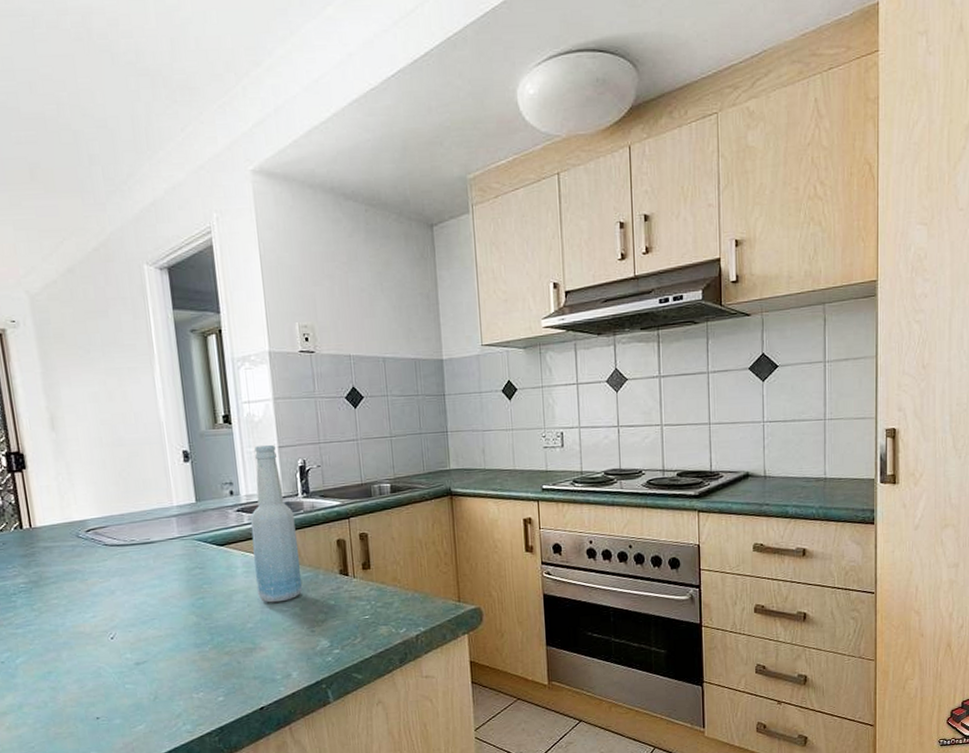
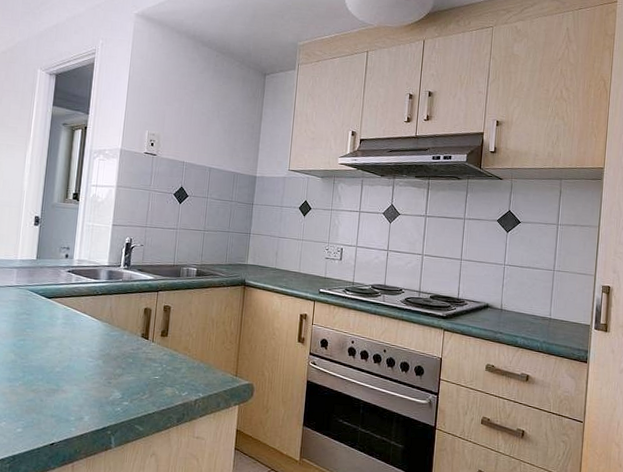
bottle: present [250,444,303,603] -> none [69,221,114,354]

